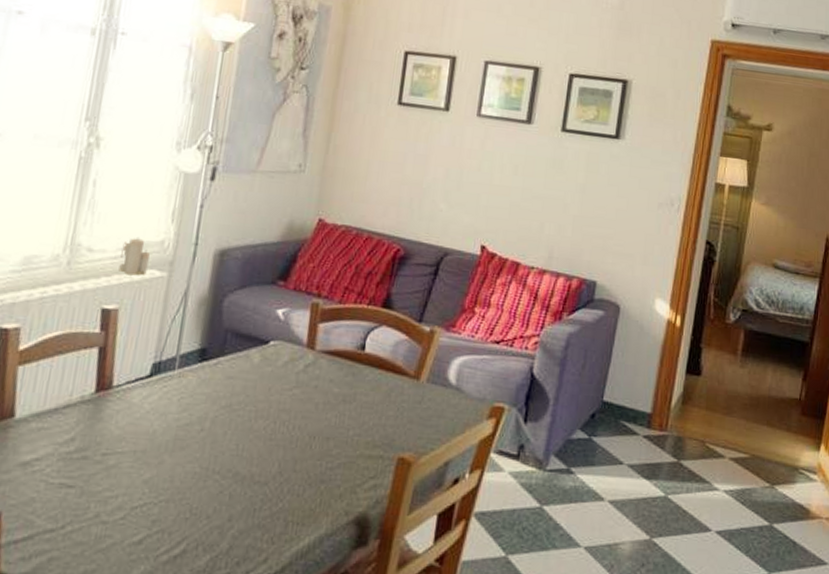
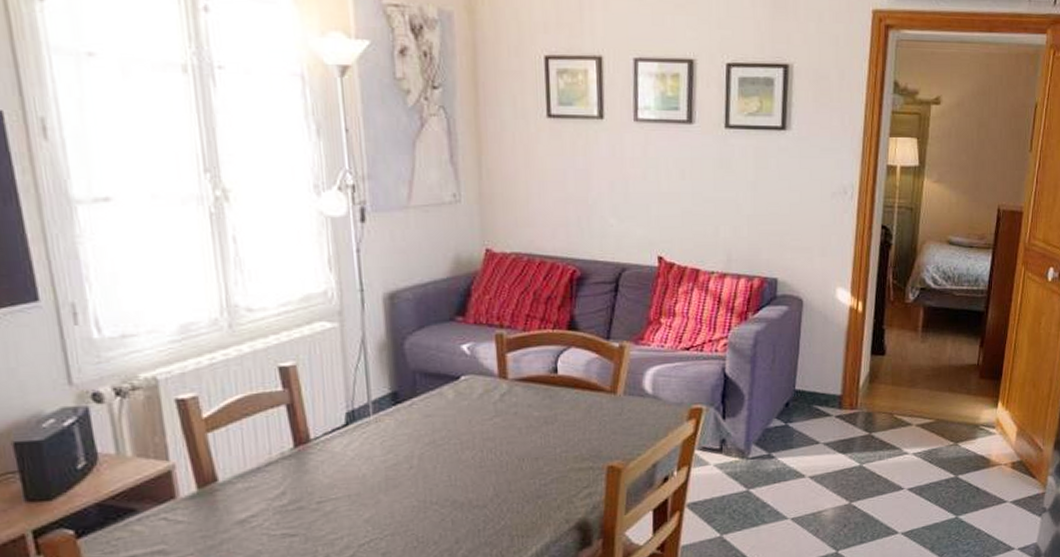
candle: present [118,238,150,277] -> none [283,292,317,330]

